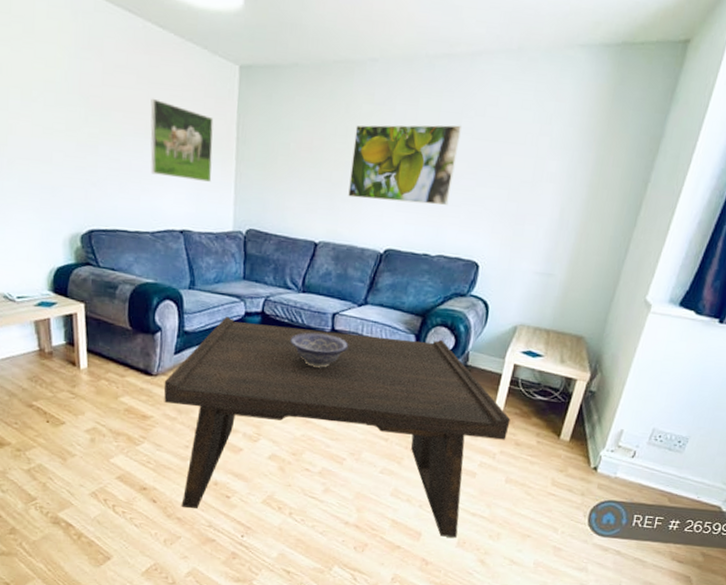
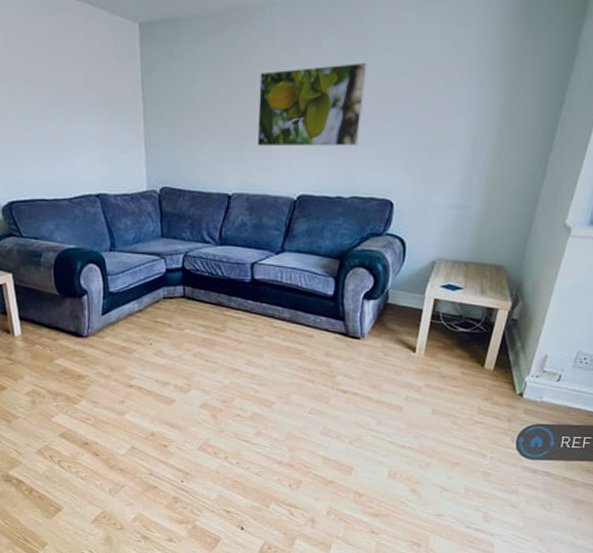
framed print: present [150,98,214,182] -> none [55,65,122,144]
coffee table: present [163,317,511,538] -> none [95,275,434,470]
decorative bowl: present [290,332,349,368] -> none [212,283,270,317]

